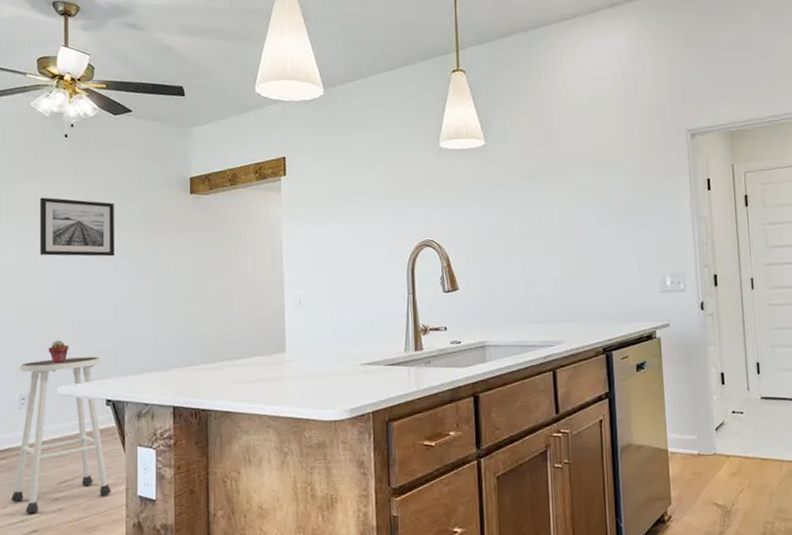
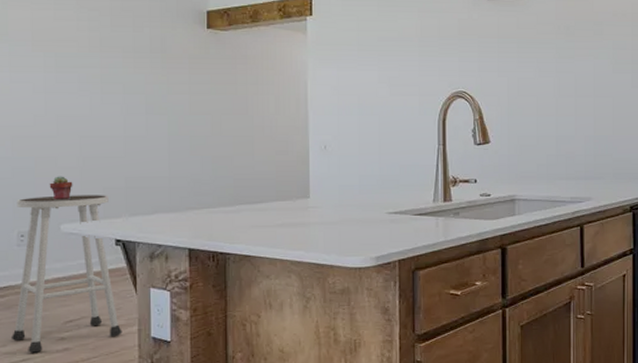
wall art: present [39,197,115,257] -> none [35,22,123,91]

